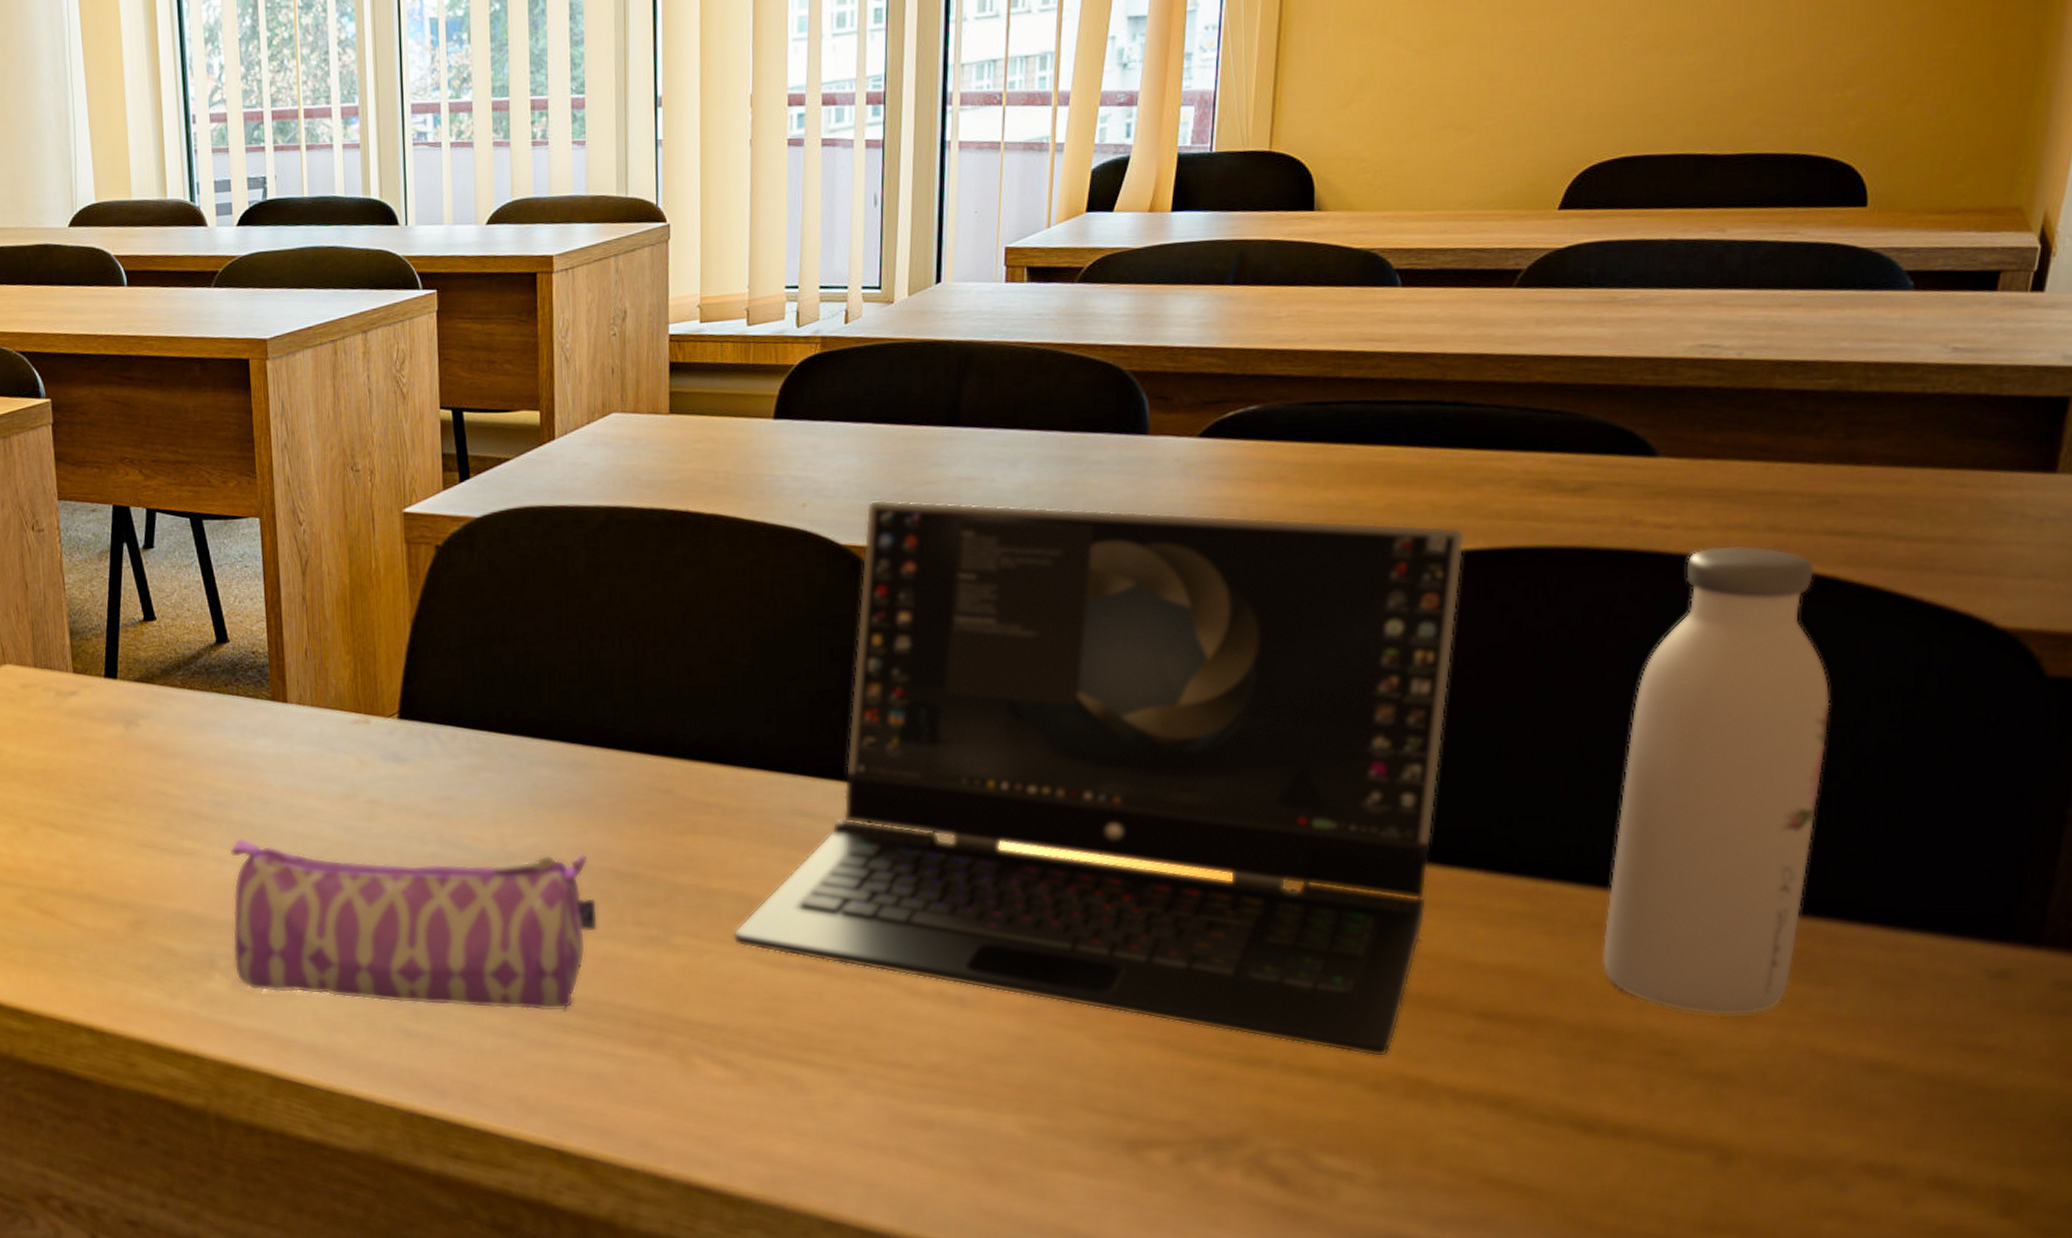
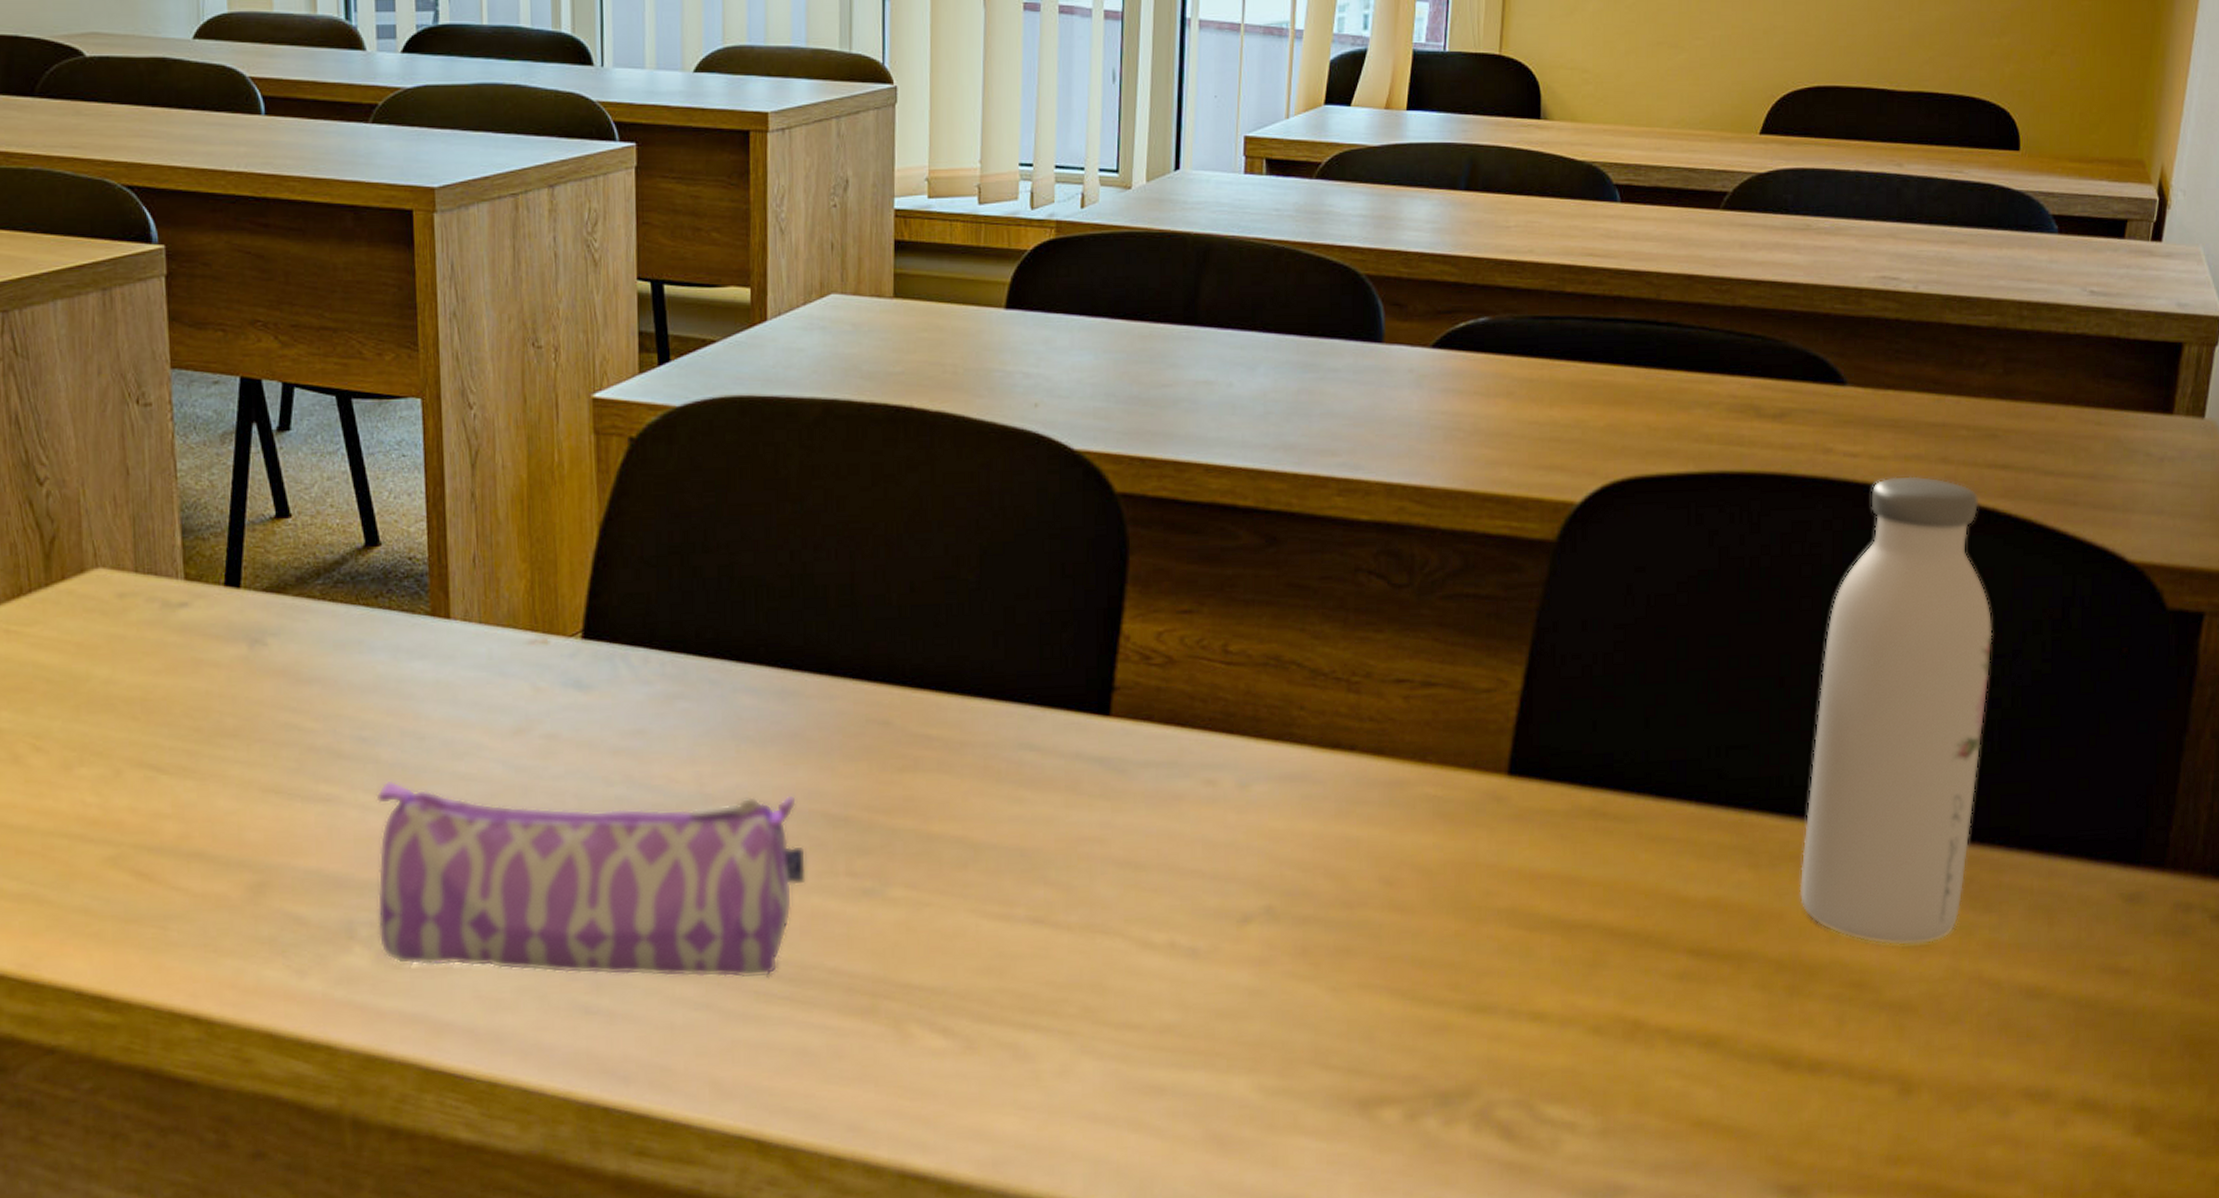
laptop: present [732,499,1466,1058] -> none [954,401,1678,999]

